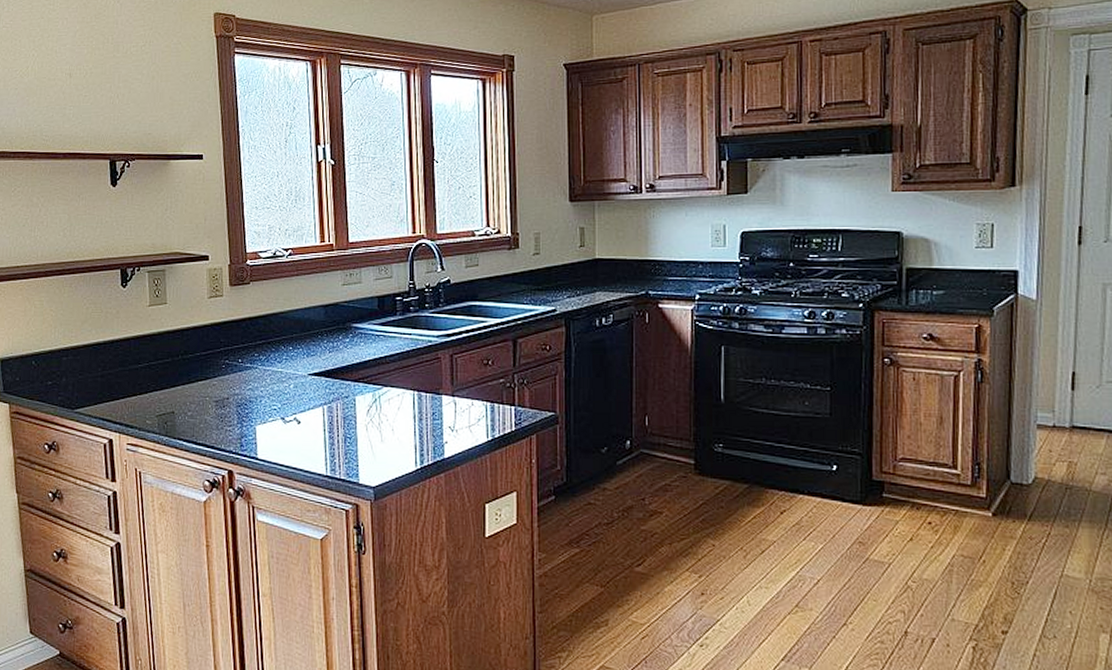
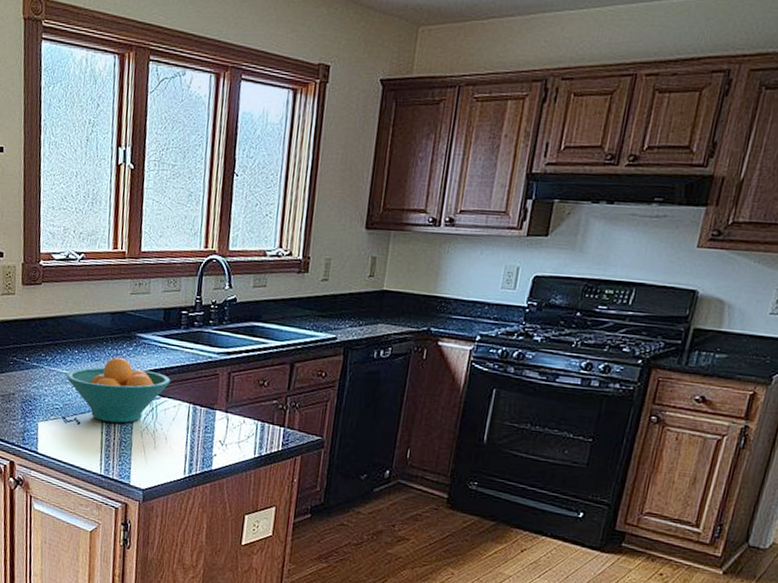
fruit bowl: none [282,349,392,418] -> present [66,356,171,423]

